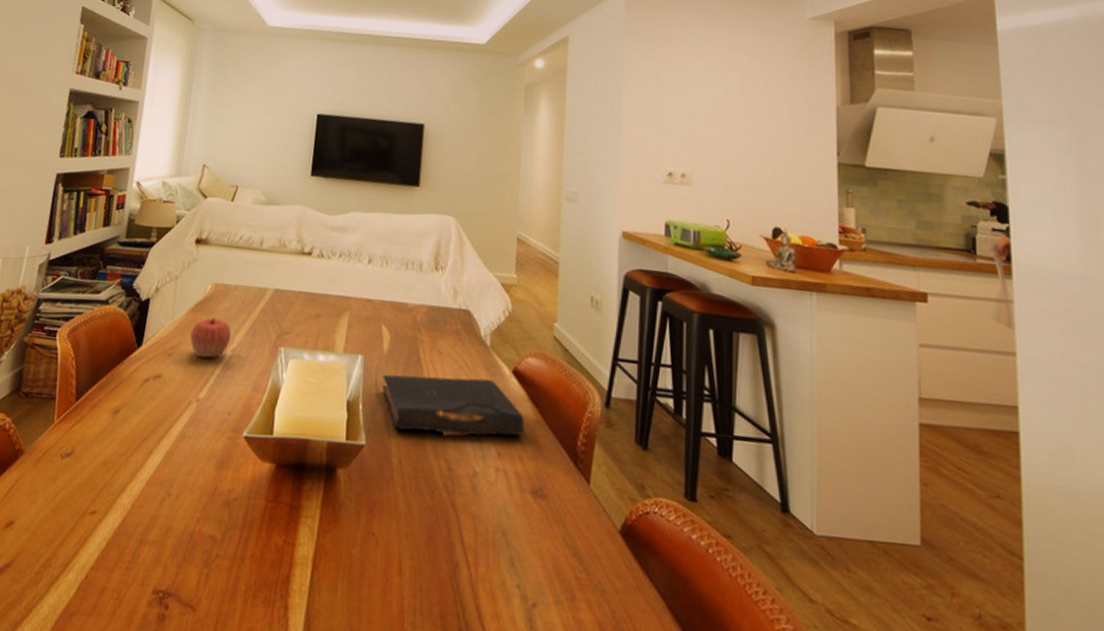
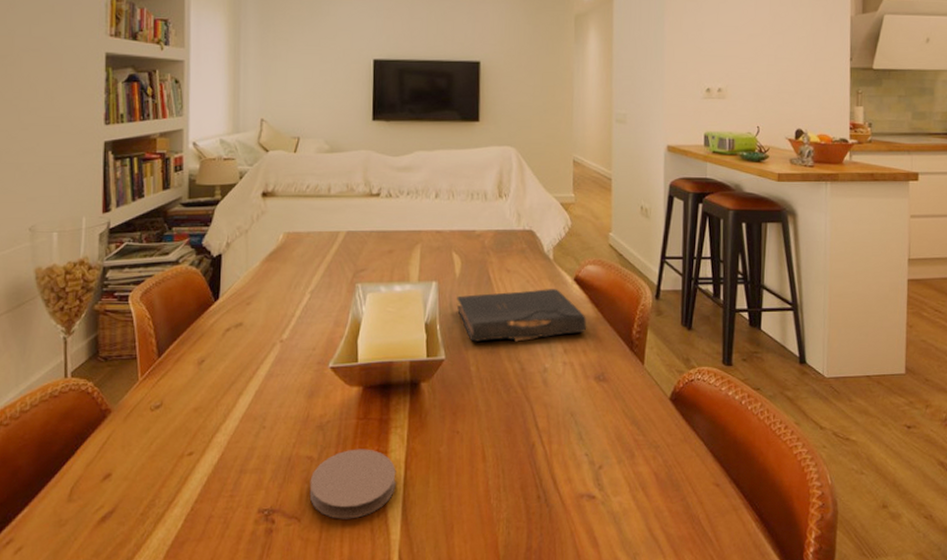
apple: present [190,317,232,358] -> none [267,264,309,302]
coaster: none [208,535,303,620] -> present [309,449,396,519]

